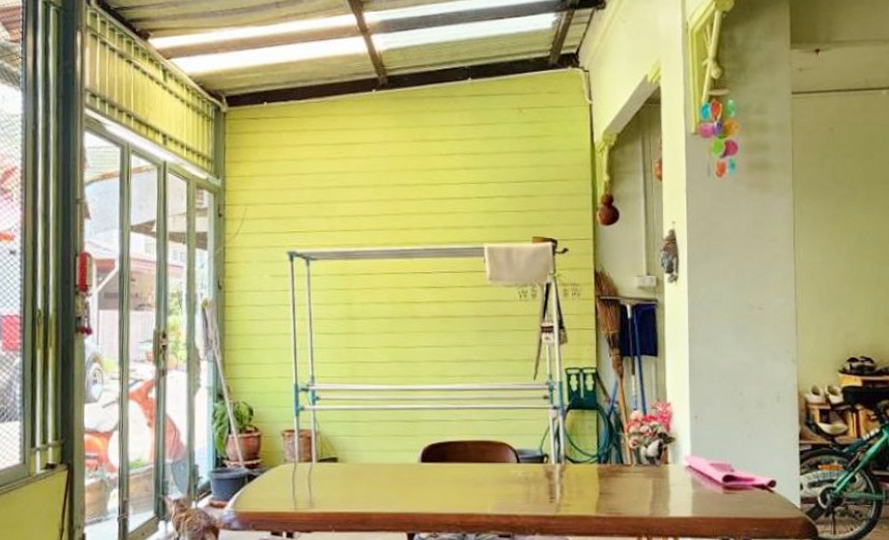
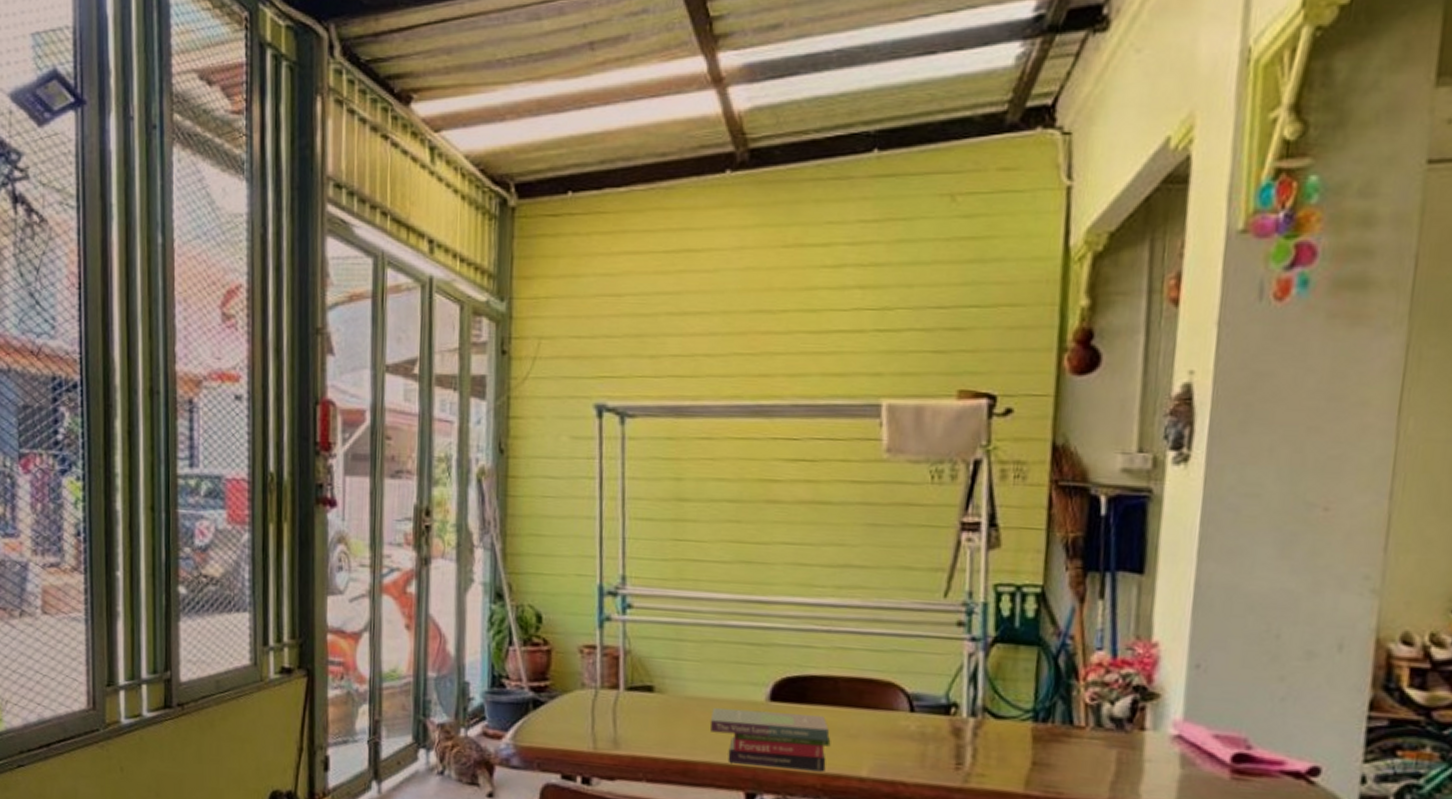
books: none [379,470,465,512] -> present [709,707,831,771]

